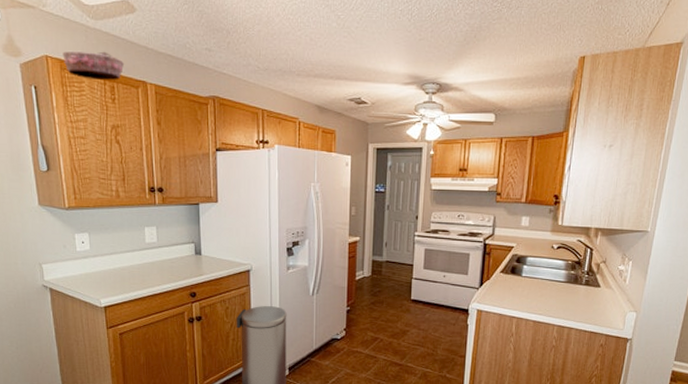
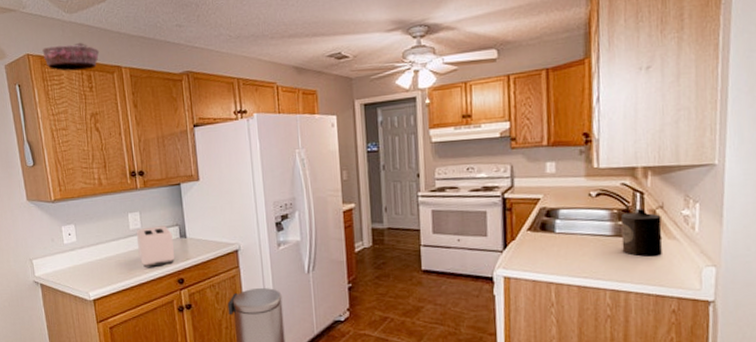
toaster: none [151,242,189,281] -> present [136,226,175,268]
canister: none [571,262,603,301] -> present [620,209,663,257]

